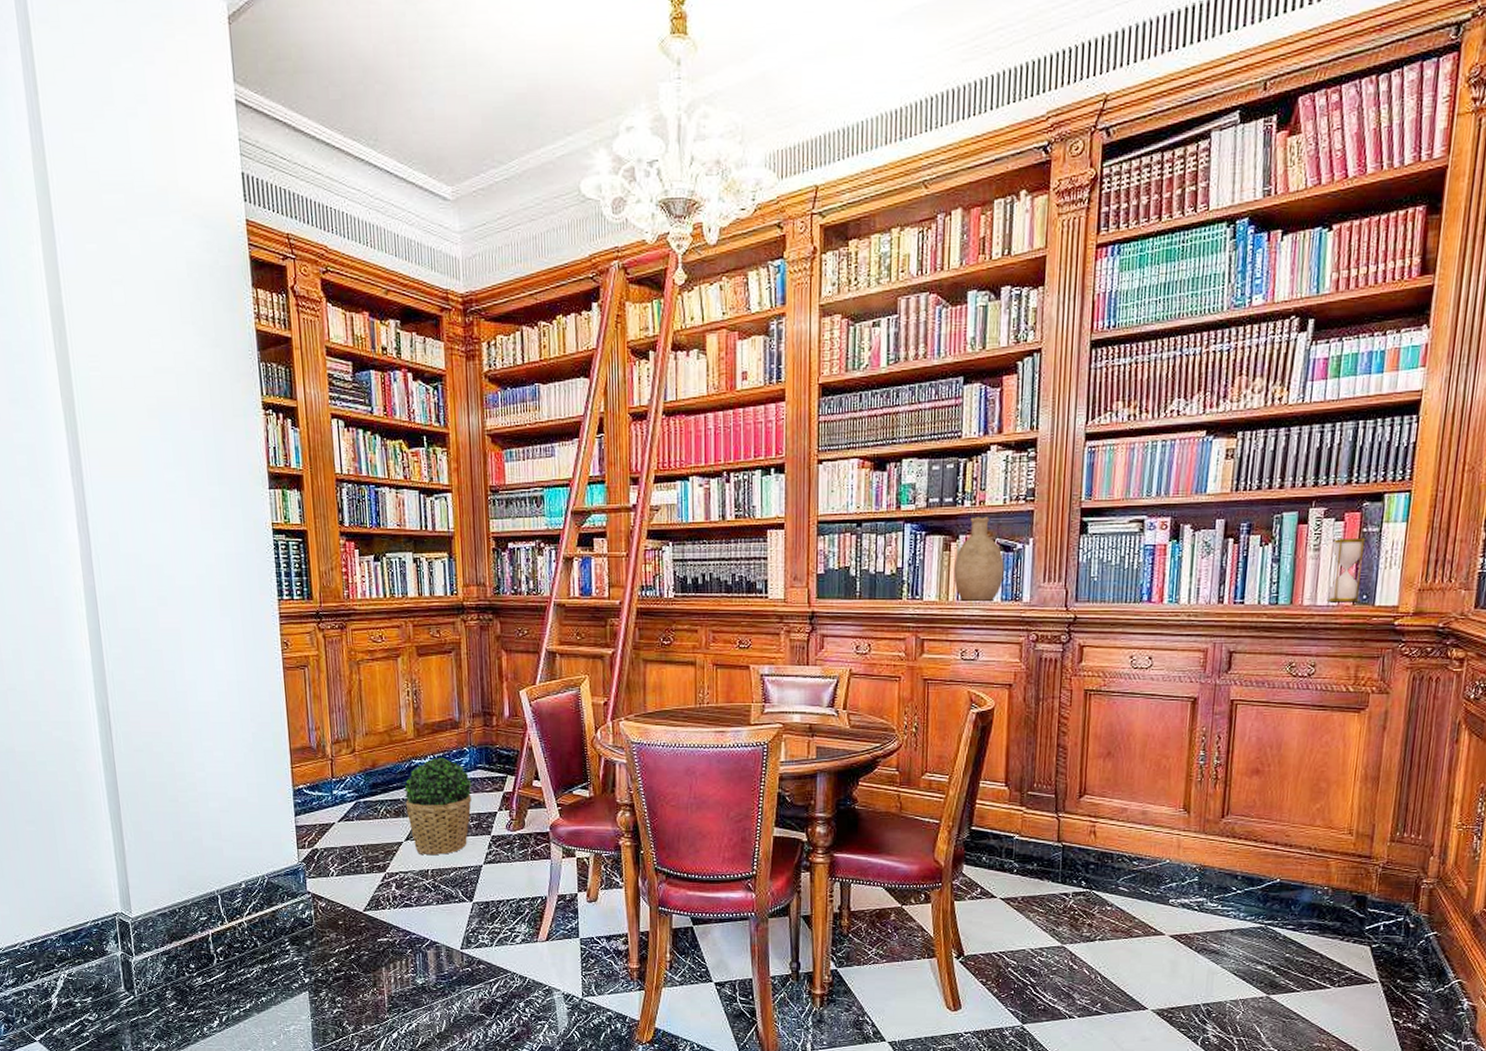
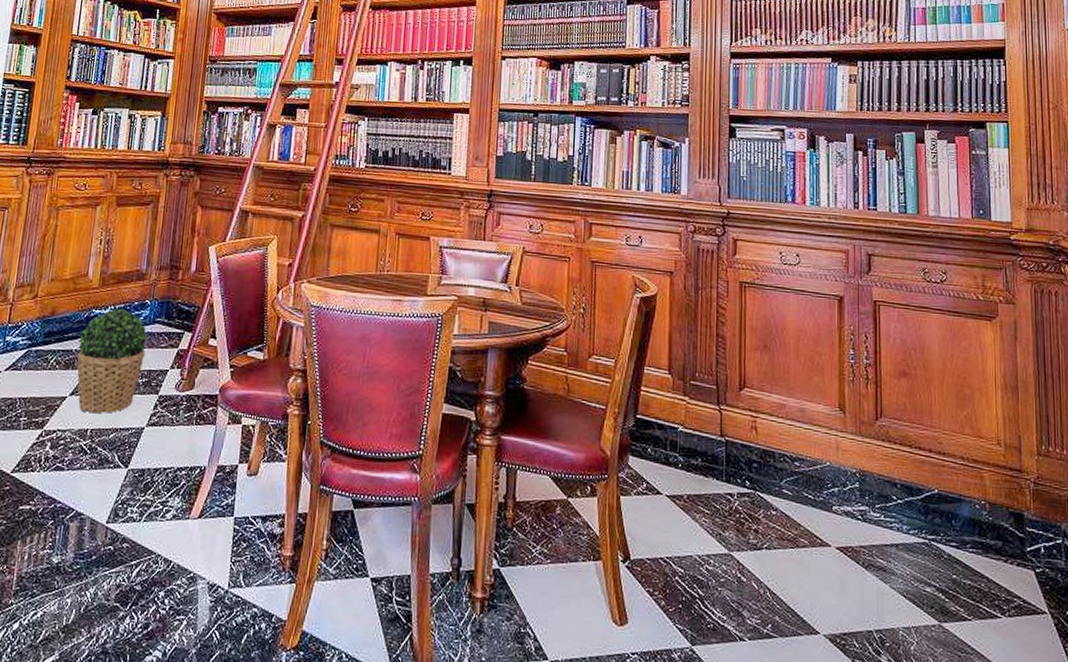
decorative vase: present [954,517,1004,601] -> none [619,115,664,192]
timer: present [1326,537,1367,603] -> none [948,157,978,217]

